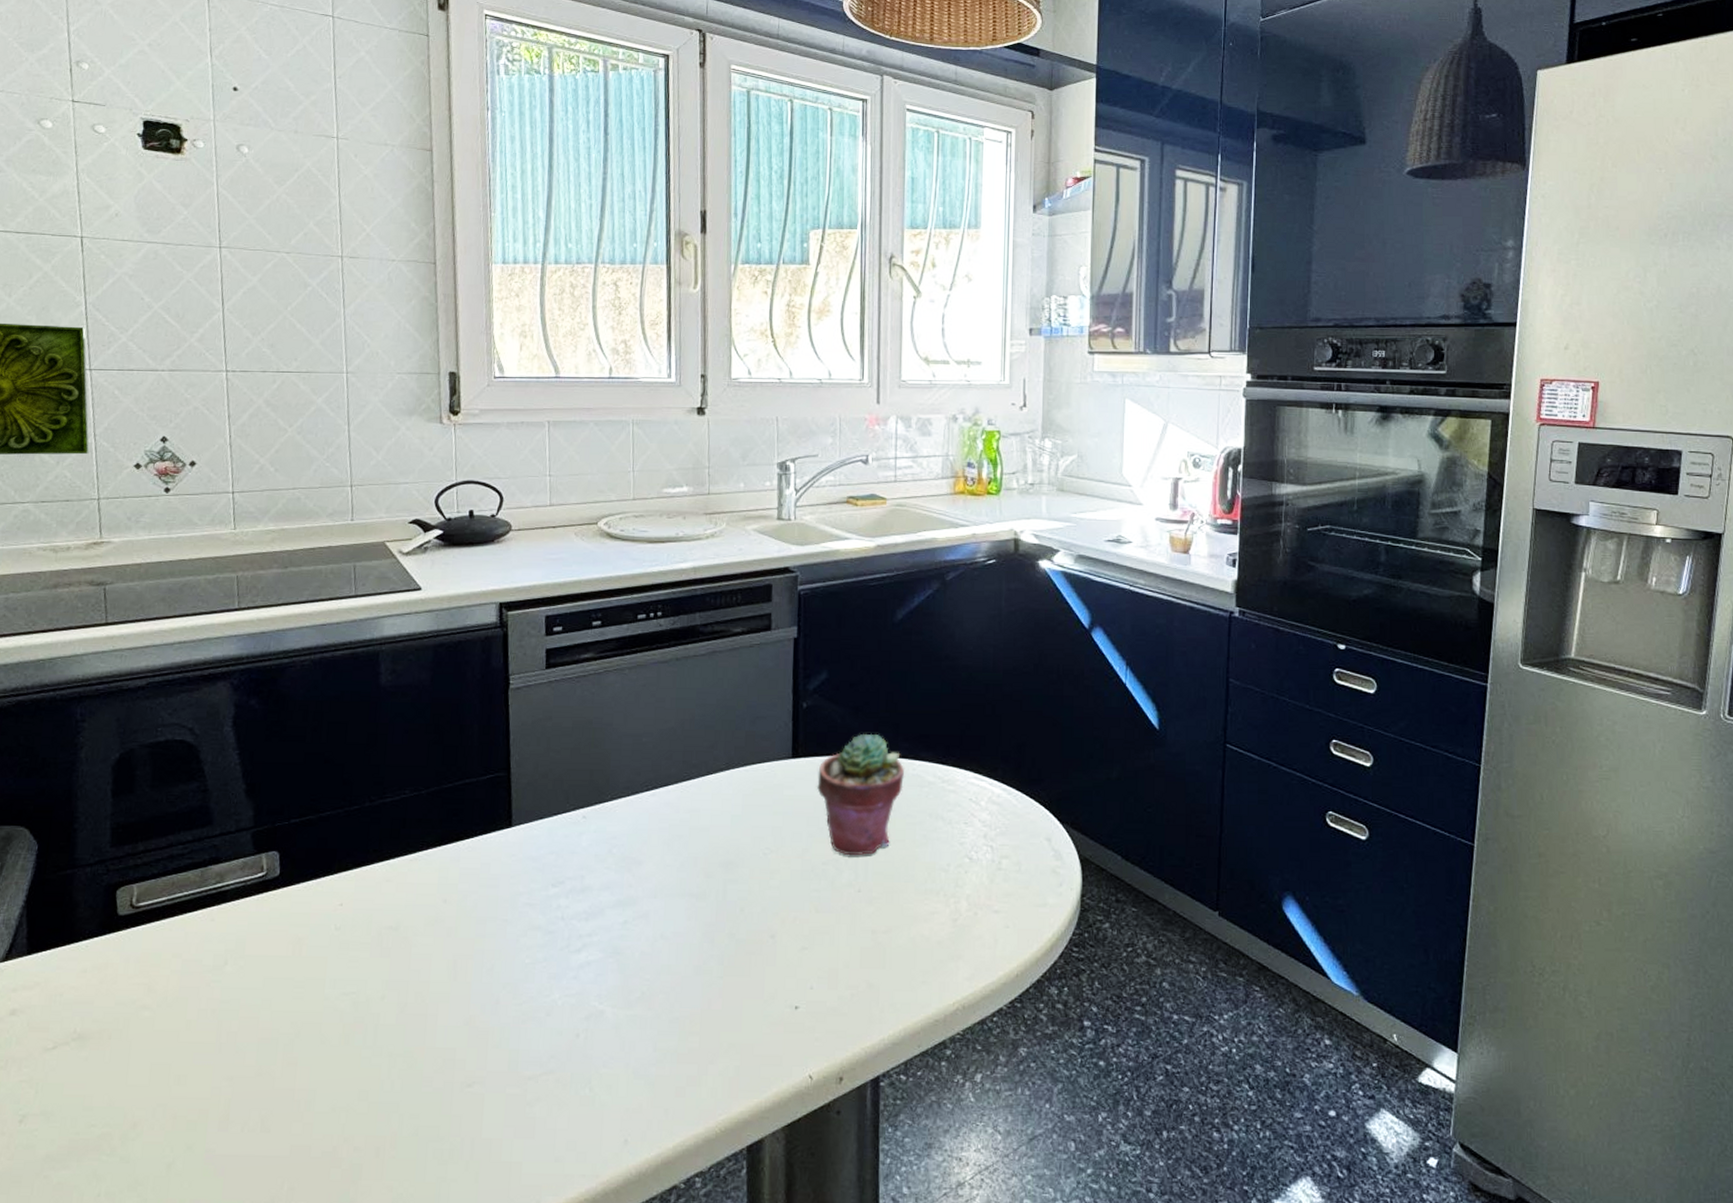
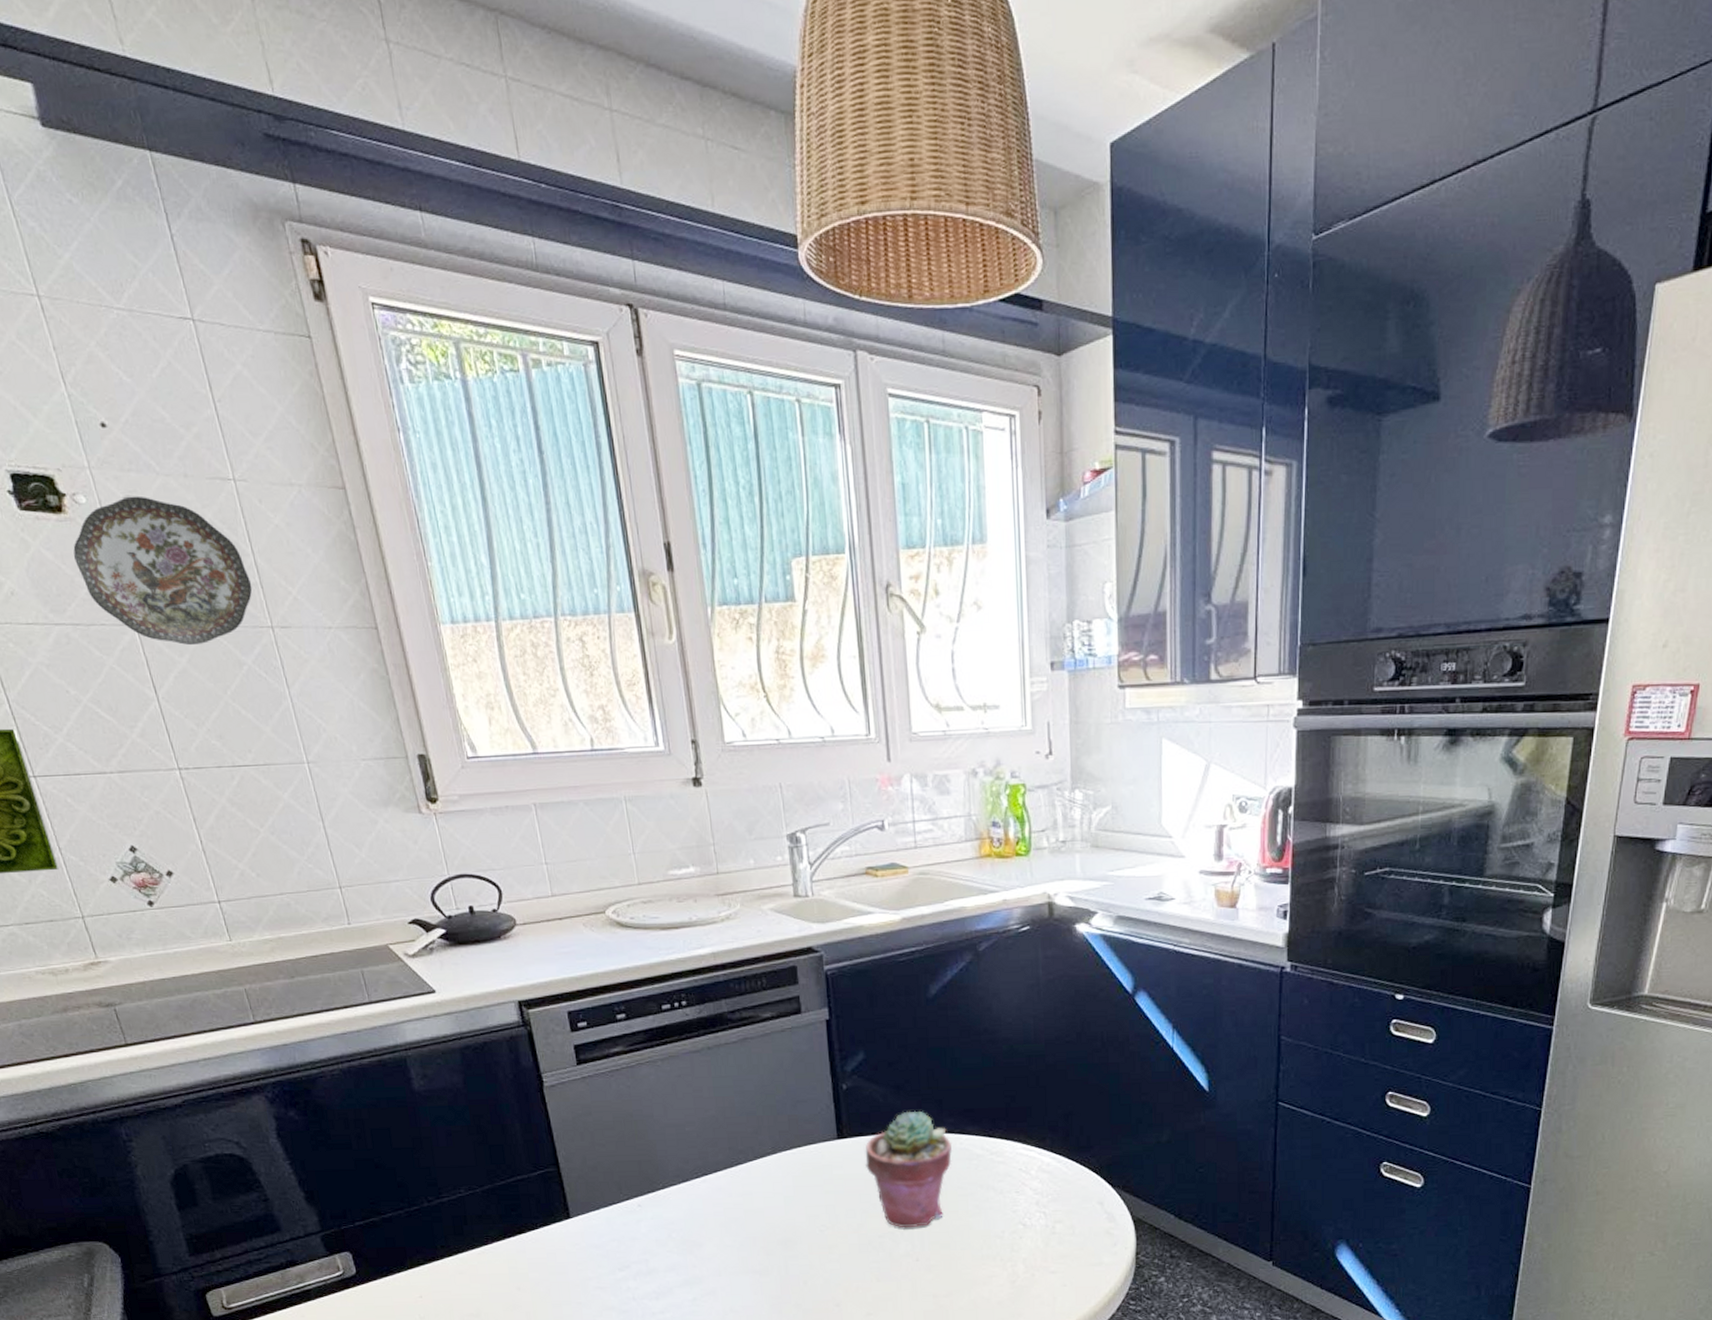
decorative plate: none [180,145,332,267] -> present [73,495,252,646]

